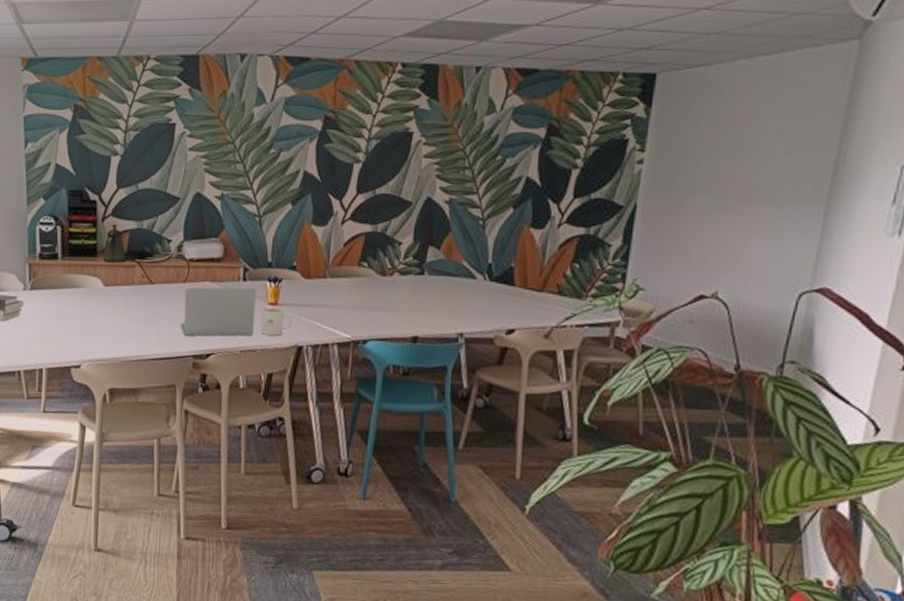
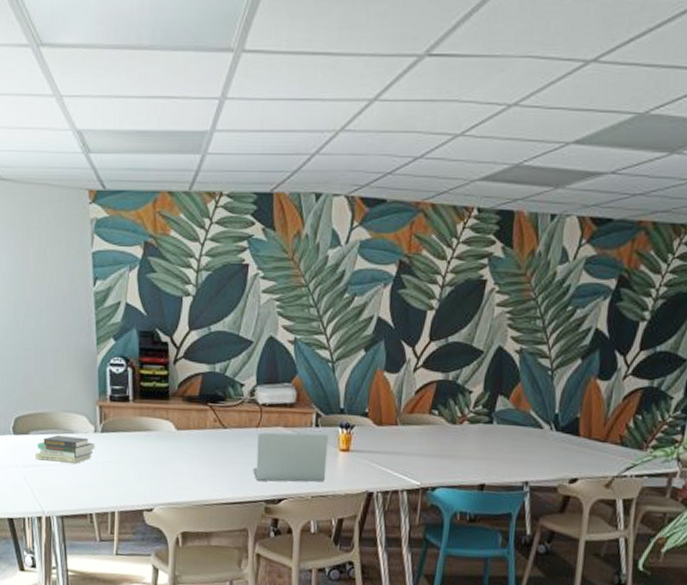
coffee pot: present [104,224,127,263] -> none [176,367,199,407]
mug: present [260,307,292,337] -> none [332,453,363,483]

